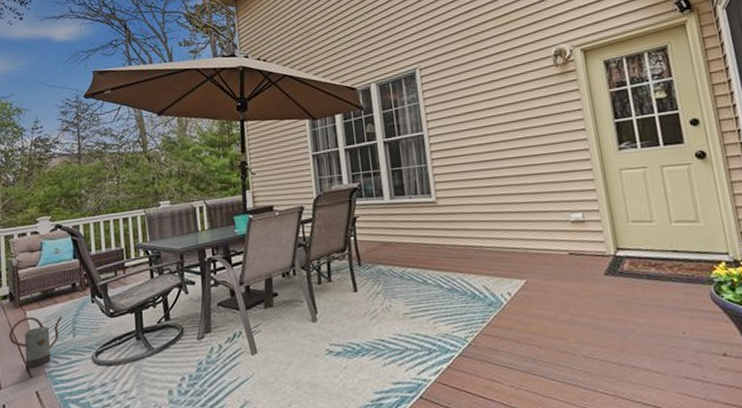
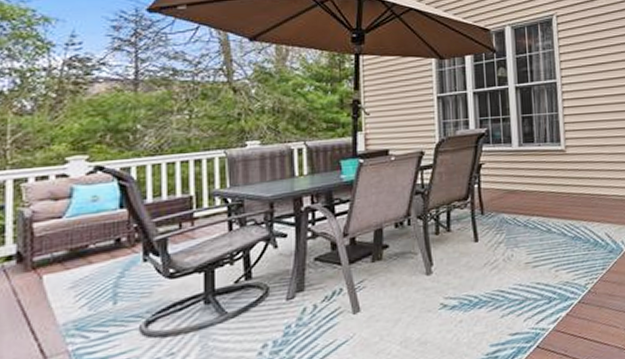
watering can: present [9,316,62,369] -> none [12,280,98,348]

